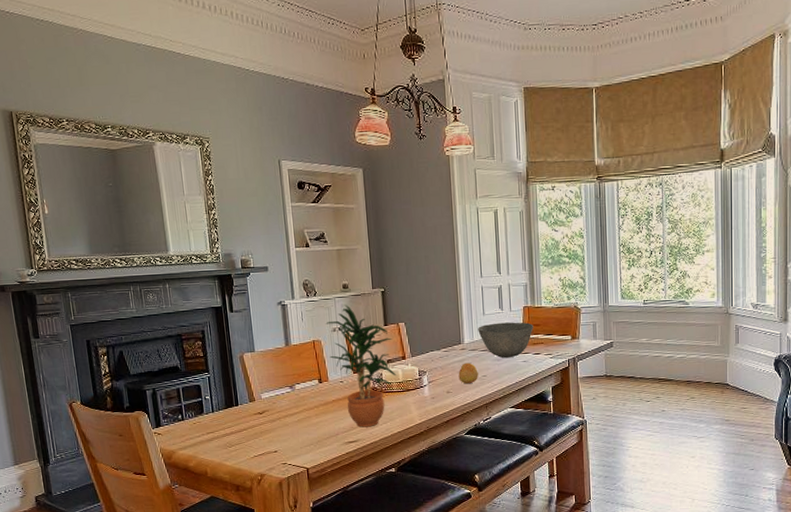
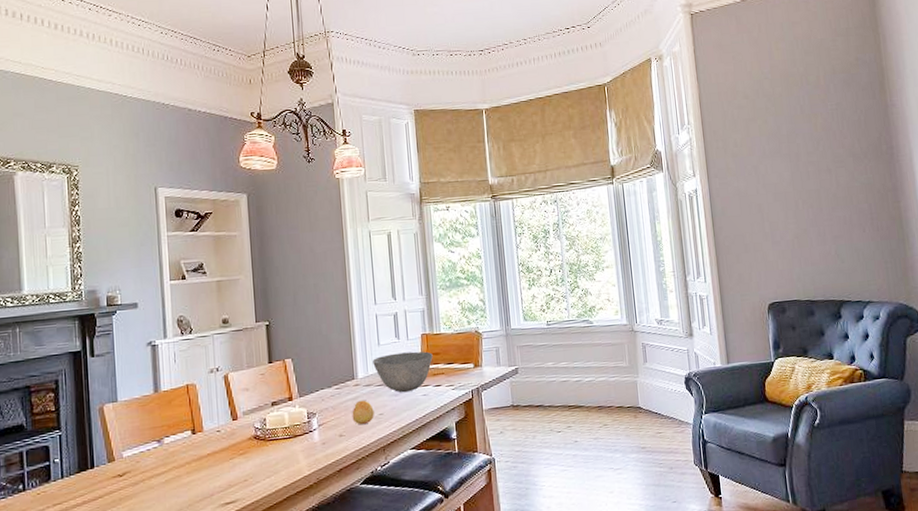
potted plant: present [326,305,397,428] -> none [202,341,282,485]

